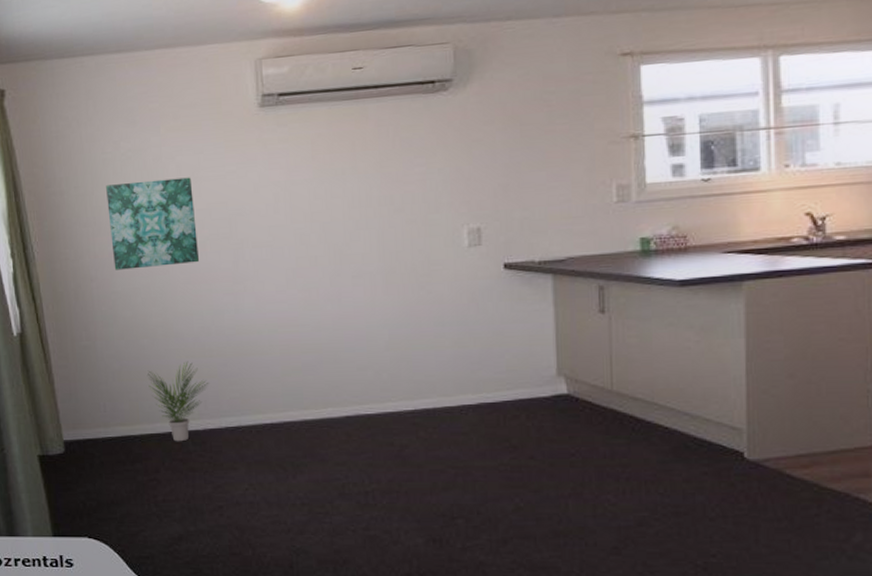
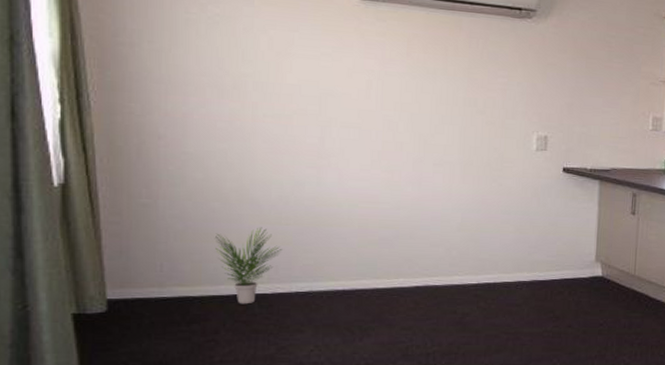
wall art: present [106,177,199,270] -> none [186,45,284,134]

